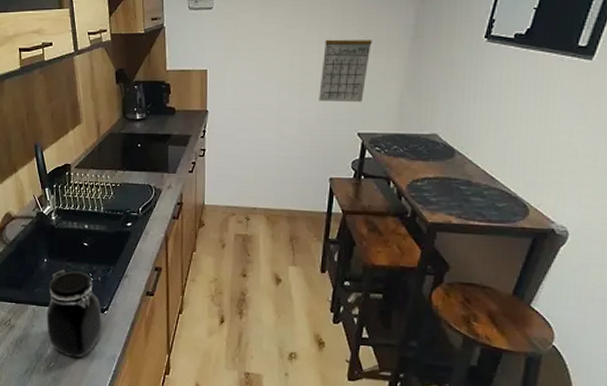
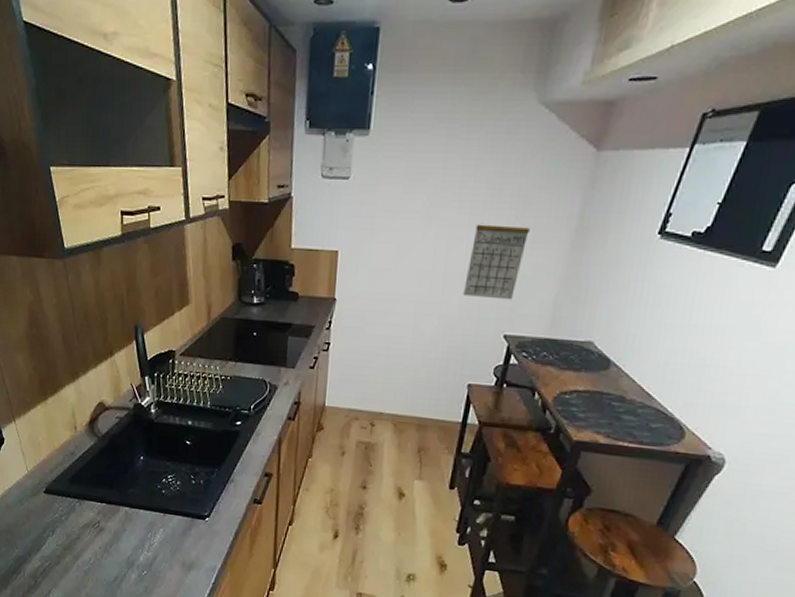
jar: present [46,269,103,358] -> none [140,469,203,567]

